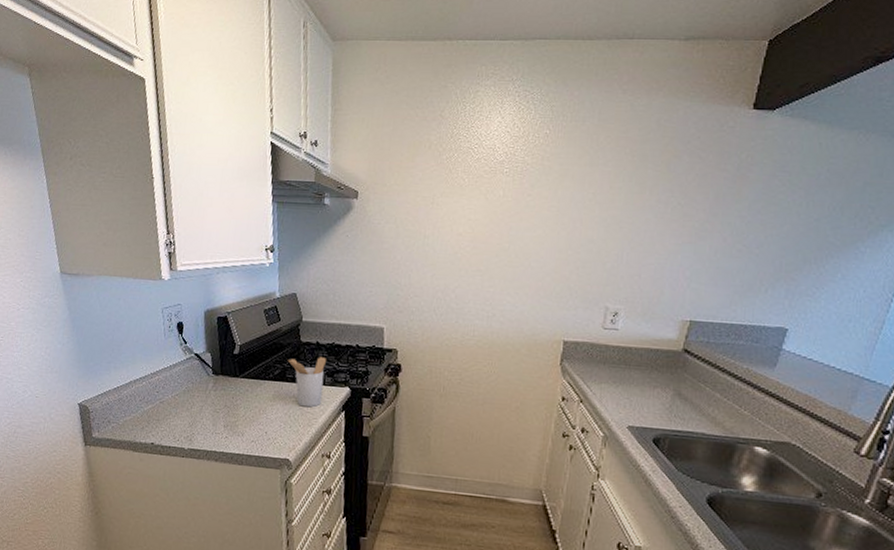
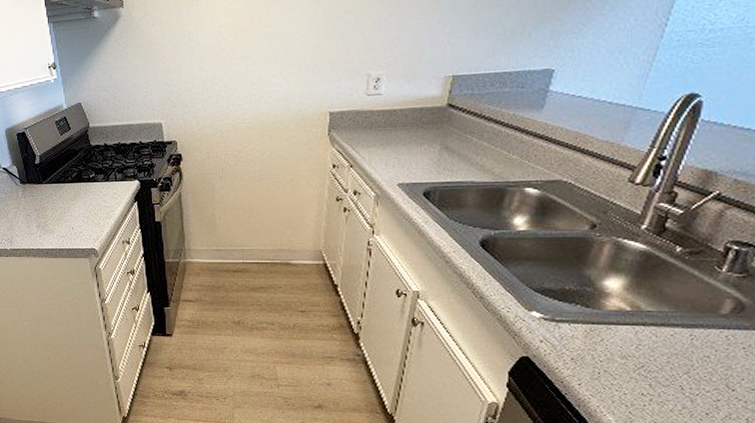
utensil holder: present [287,357,326,408] -> none [81,156,116,202]

